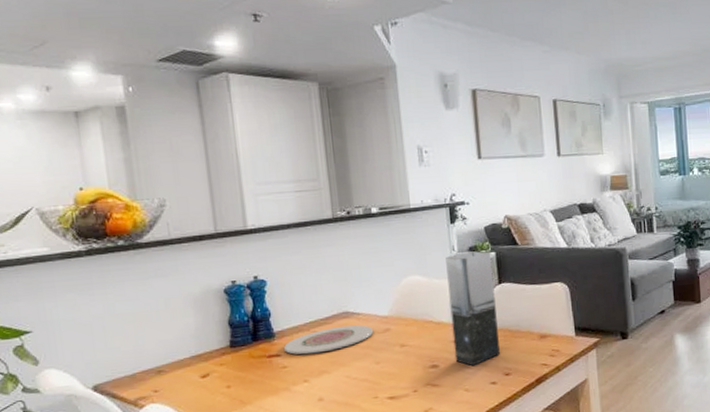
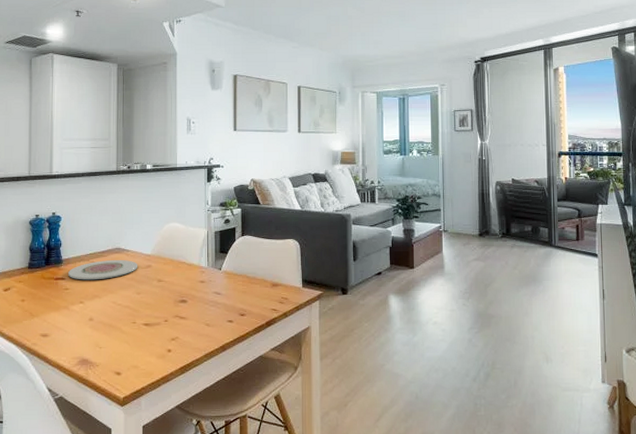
vase: present [446,251,500,367] -> none [200,207,238,305]

